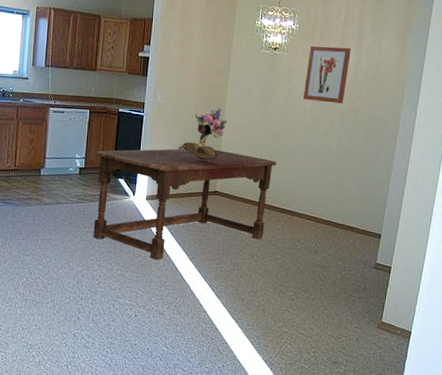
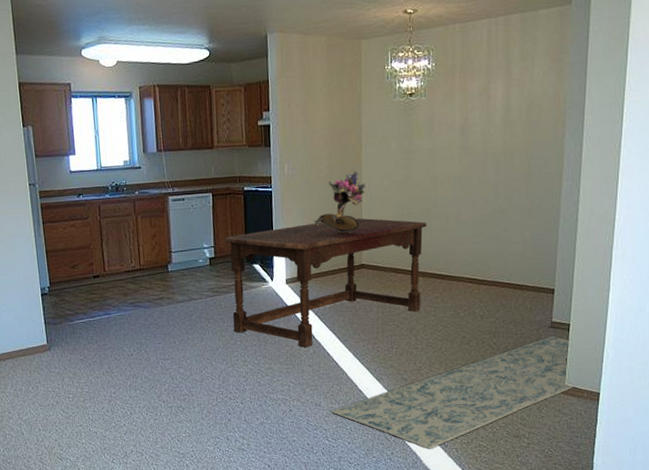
rug: none [173,275,391,366] -> present [331,335,574,449]
wall art: present [303,46,351,104] -> none [449,81,499,149]

